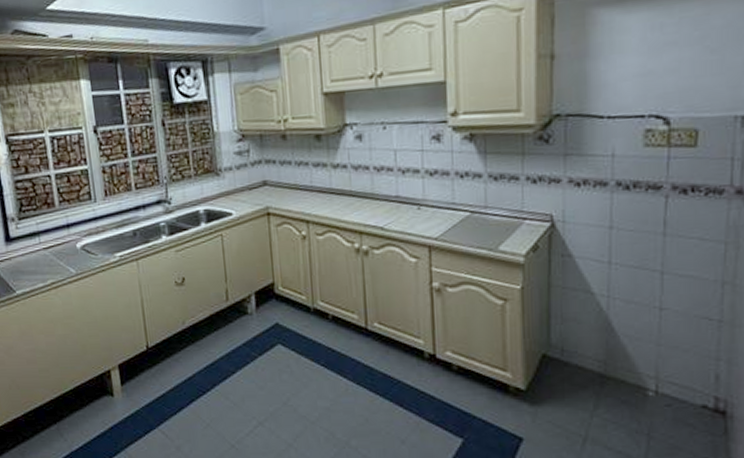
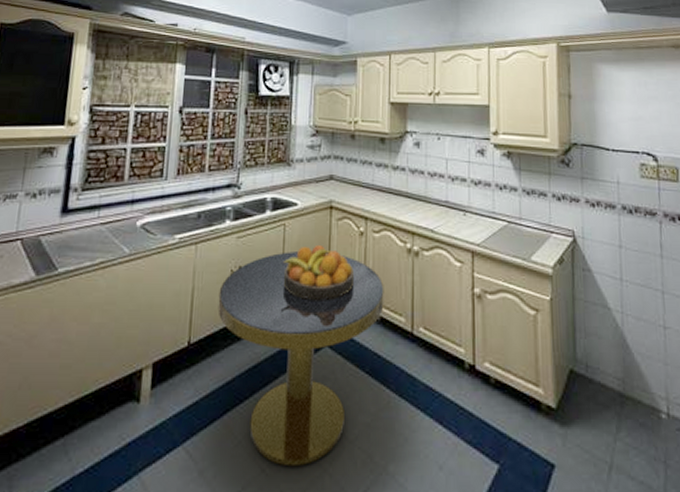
side table: none [166,258,335,443] -> present [217,252,384,467]
fruit bowl: none [226,251,302,304] -> present [283,244,355,300]

